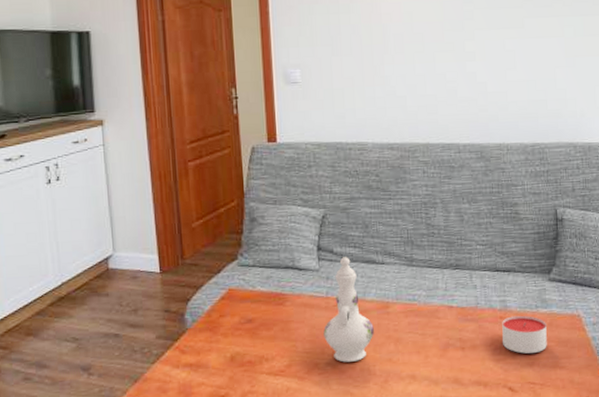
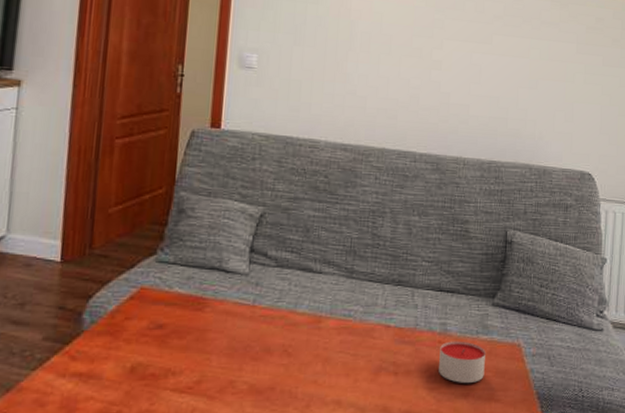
ewer: present [323,257,374,362] -> none [244,262,302,382]

